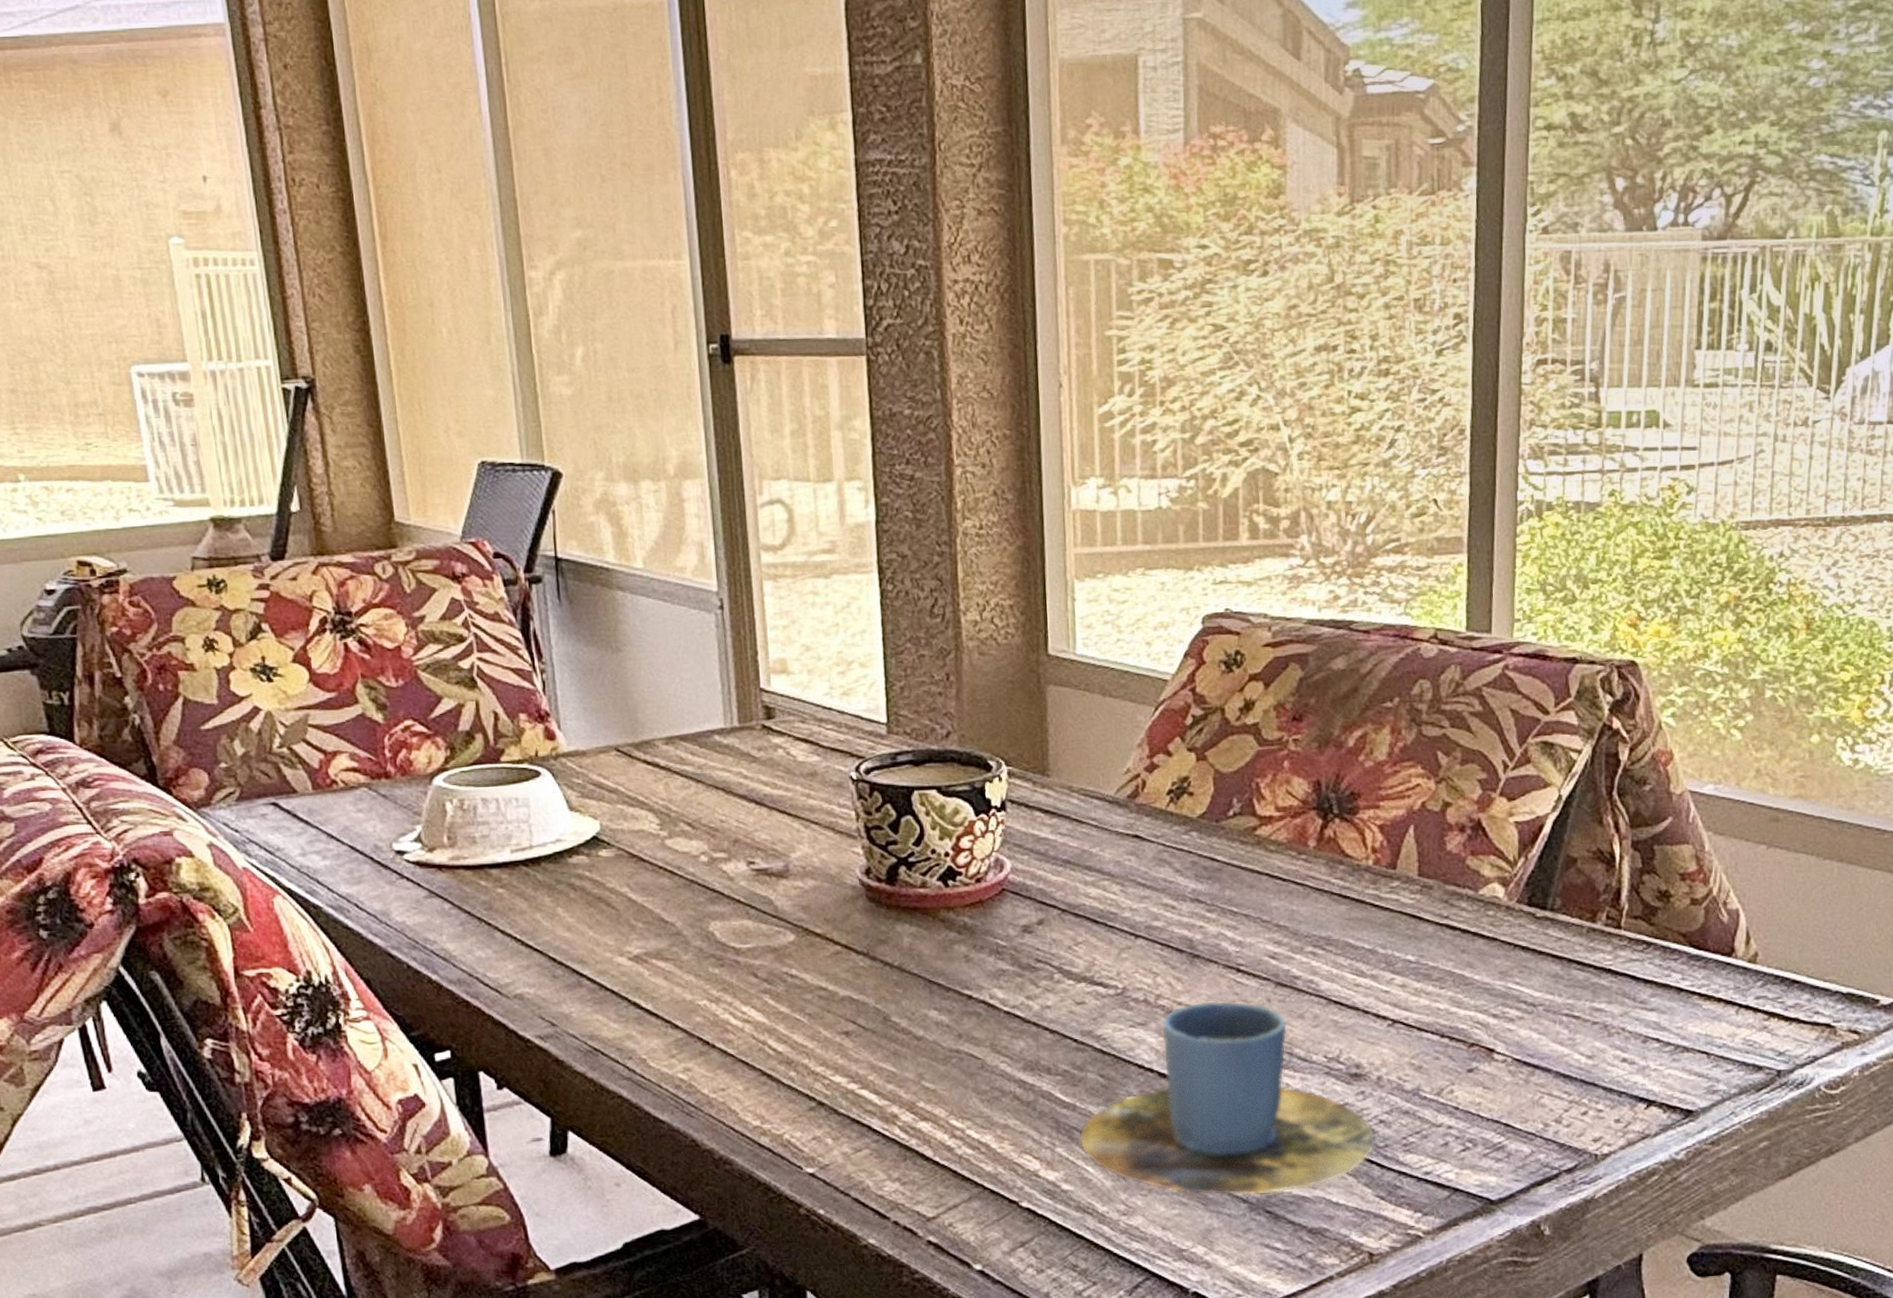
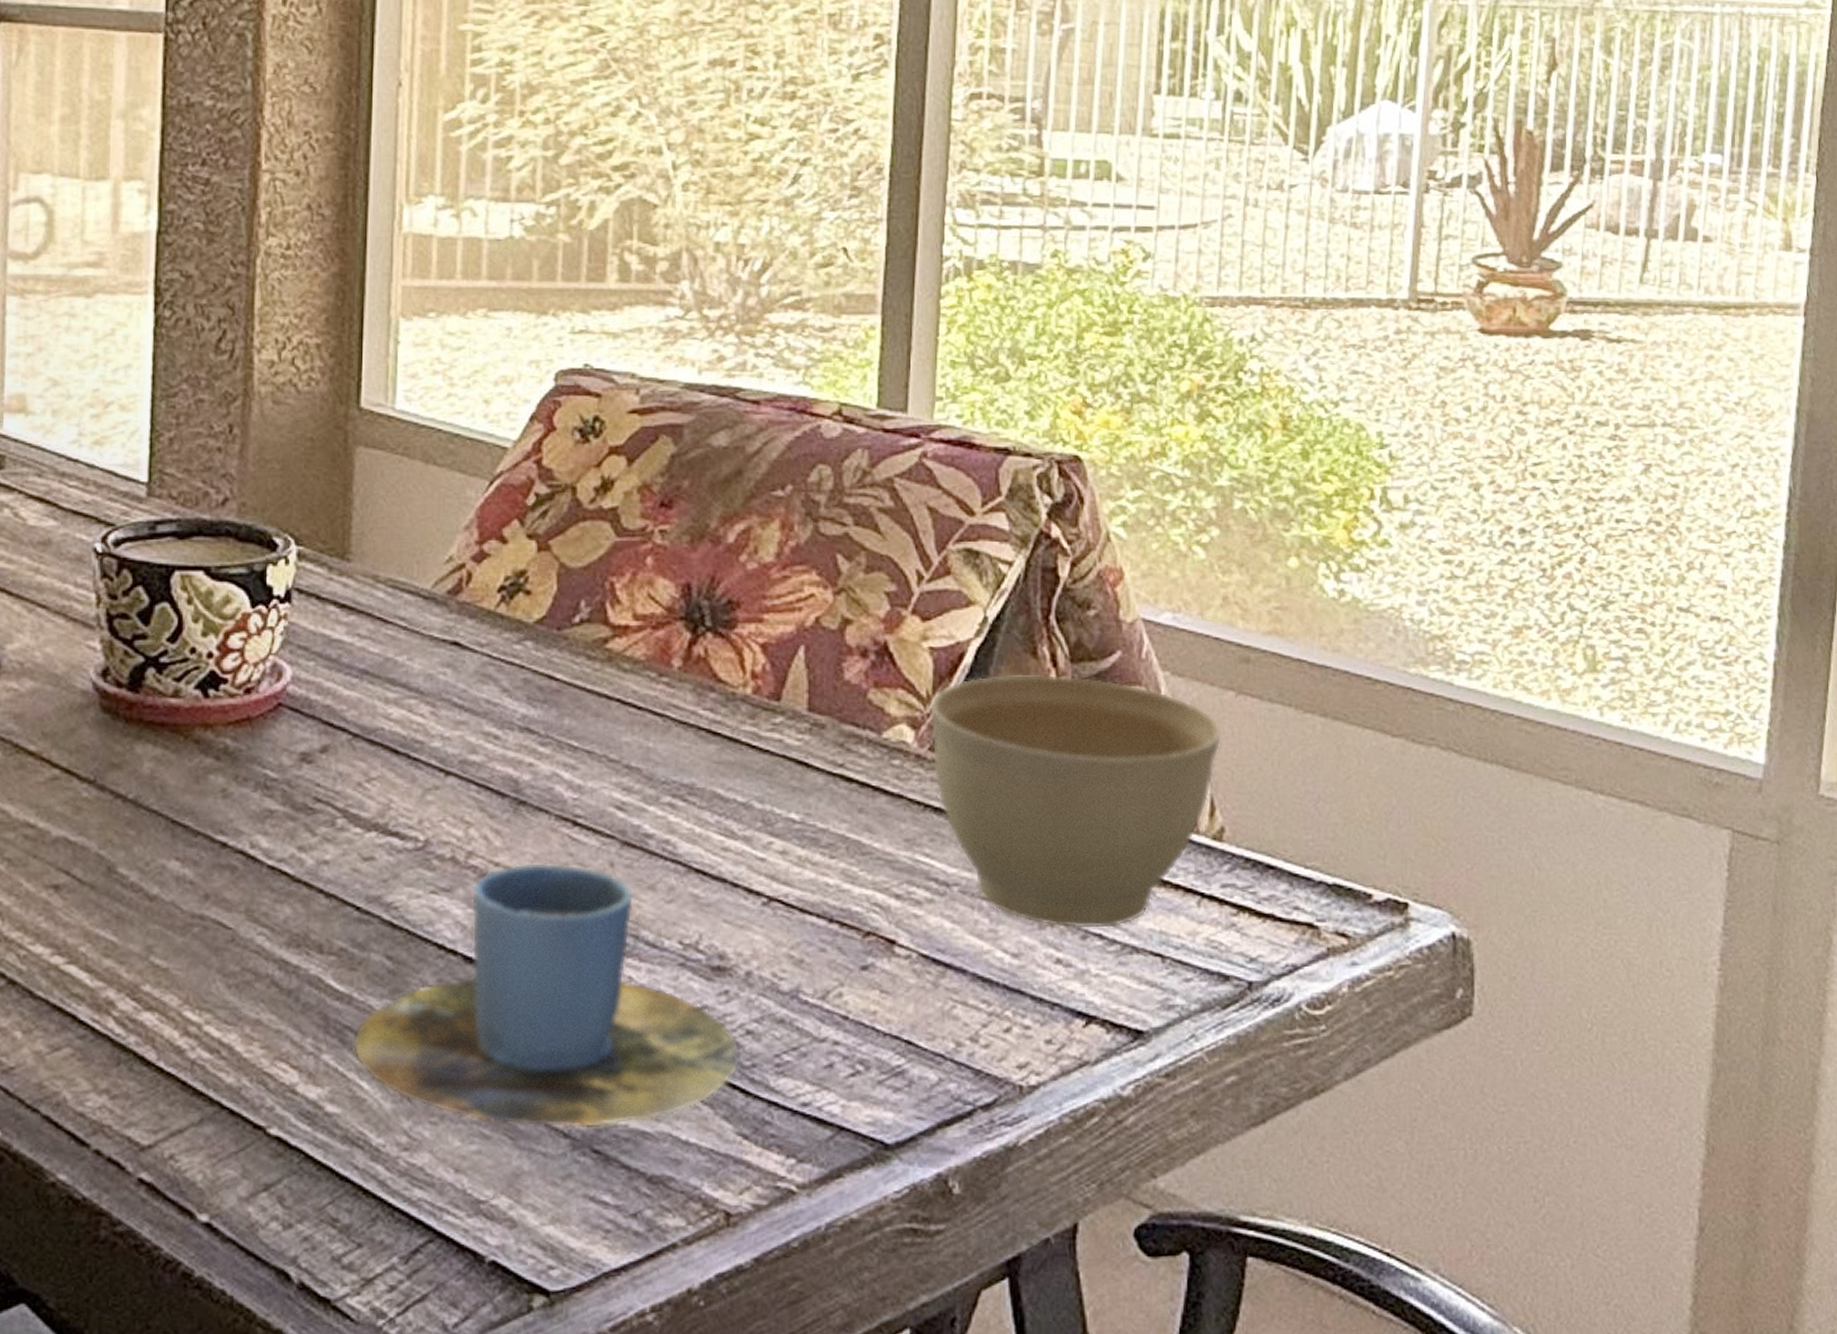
planter bowl: none [1515,838,1756,1036] -> present [929,674,1222,930]

